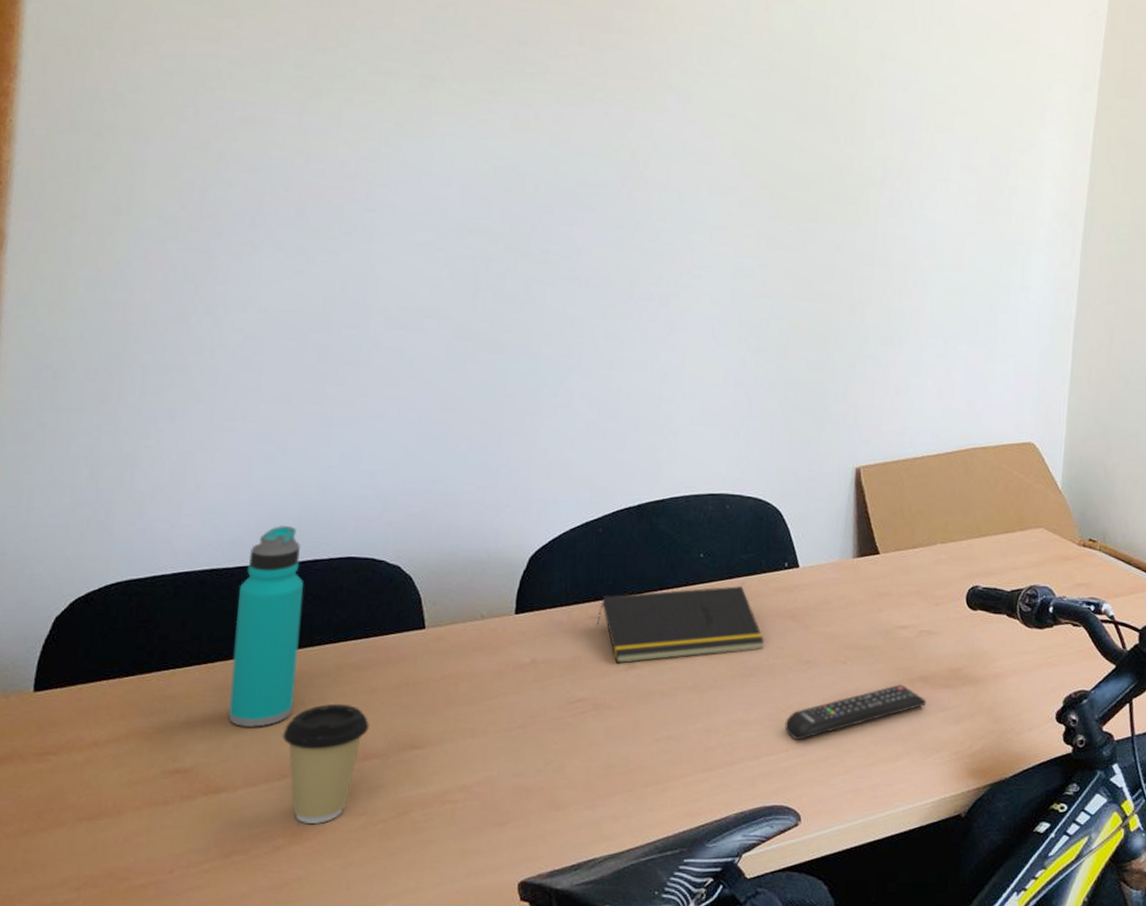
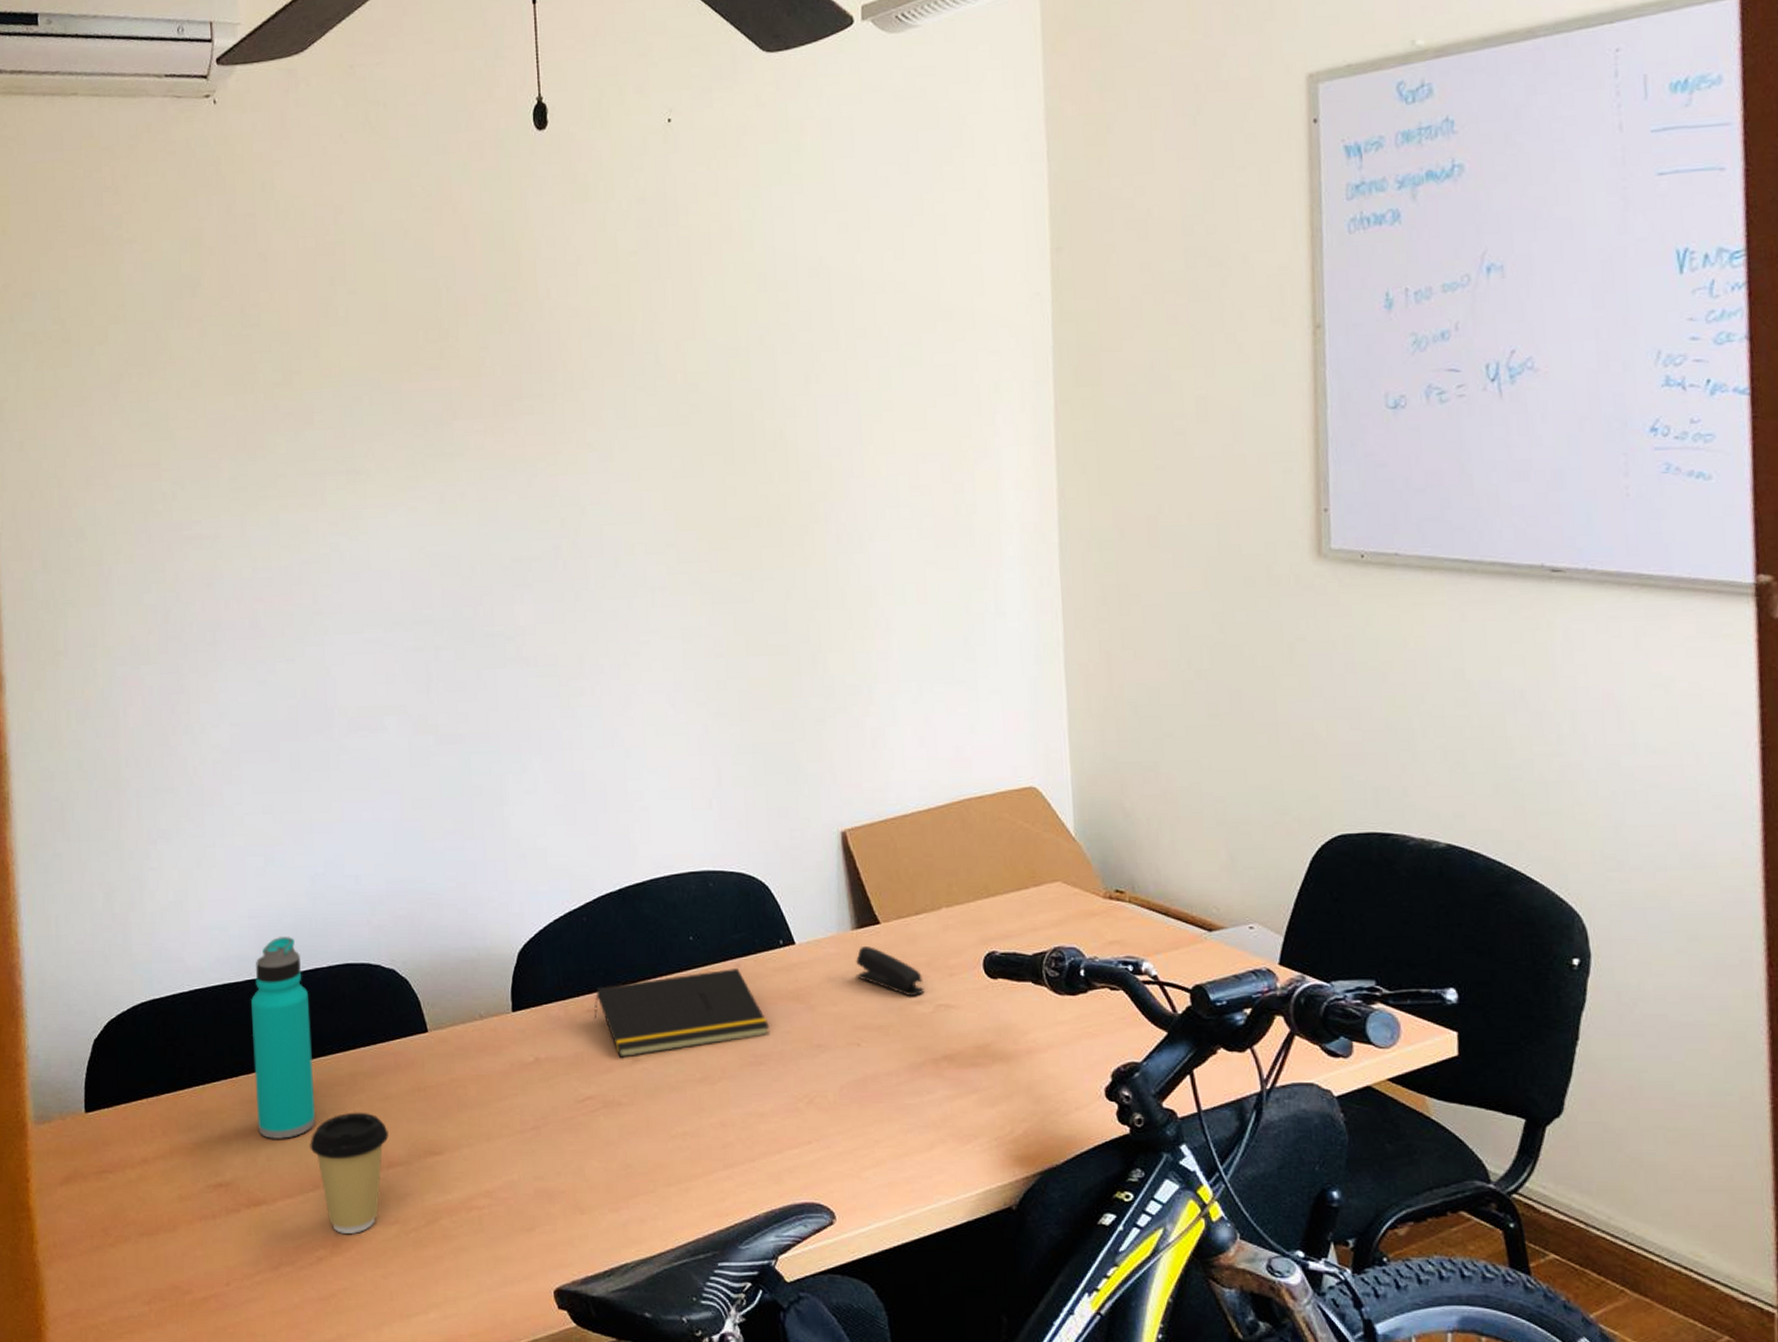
remote control: present [785,684,927,741] -> none [804,1065,956,1132]
stapler: none [851,574,911,621] -> present [856,946,924,996]

